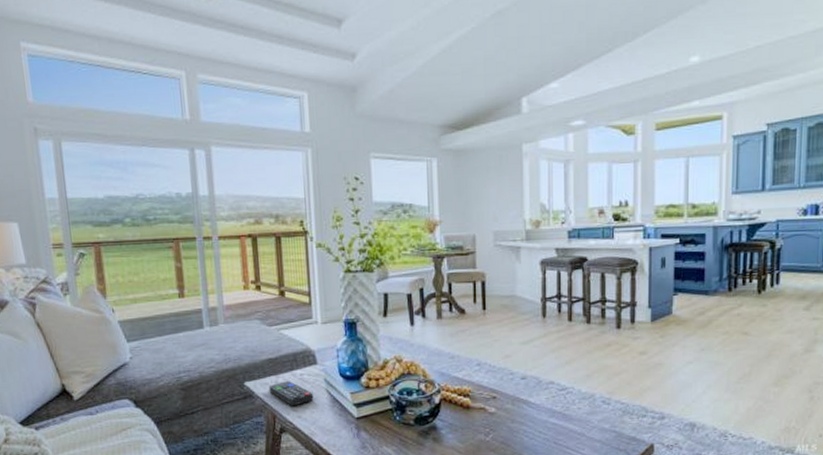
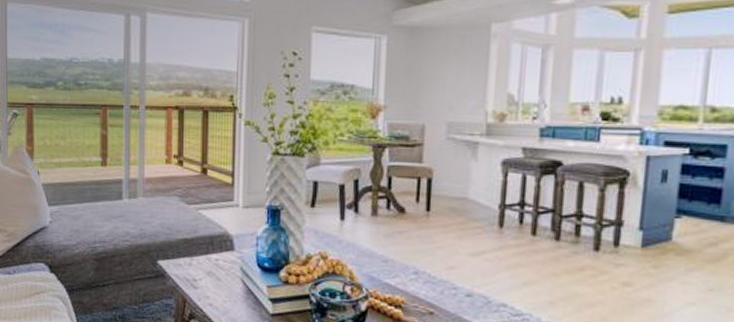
remote control: present [268,381,314,406] -> none [181,264,228,293]

